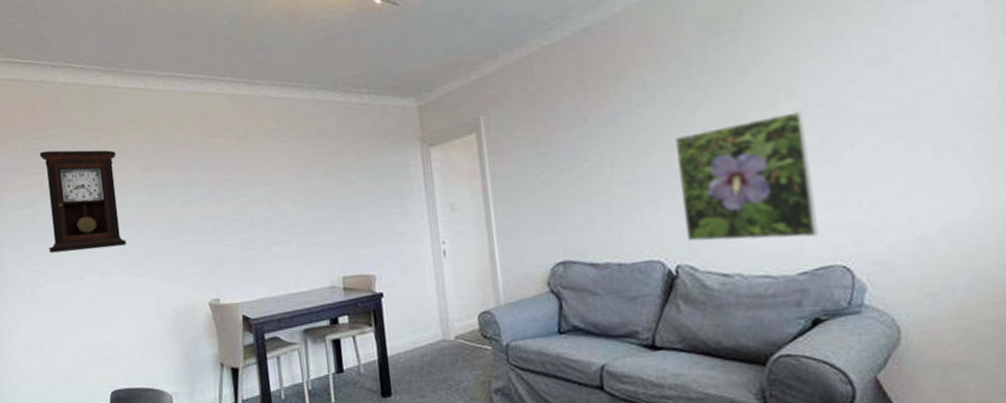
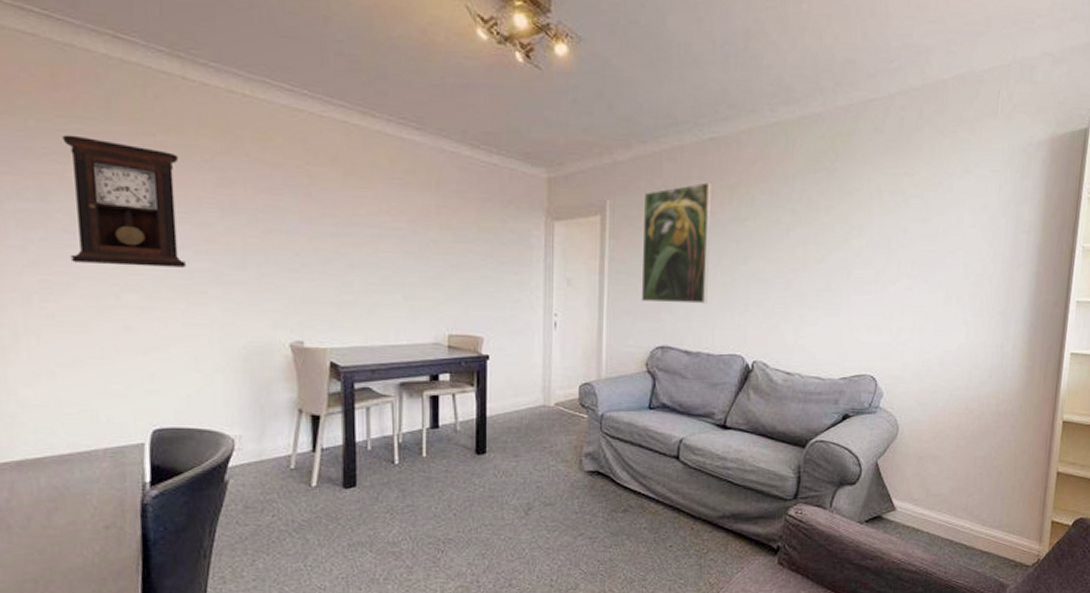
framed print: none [518,75,608,216] -> present [641,182,712,304]
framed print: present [675,111,818,242] -> none [764,248,866,350]

